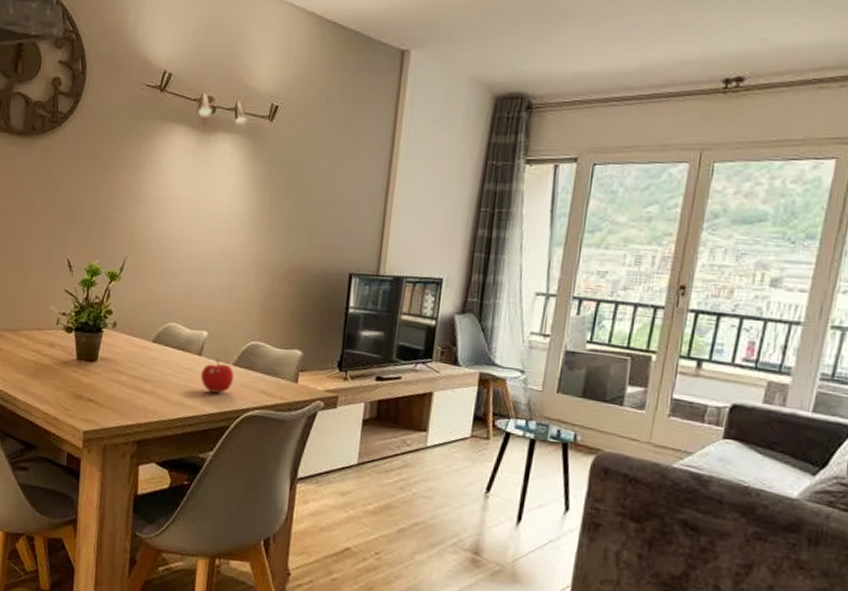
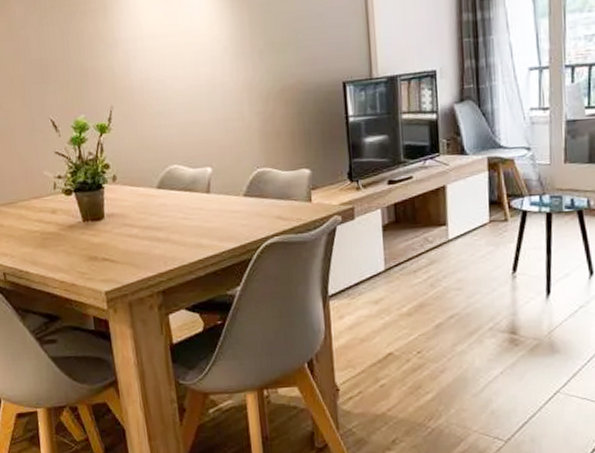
fruit: present [201,360,234,394] -> none [213,194,247,229]

